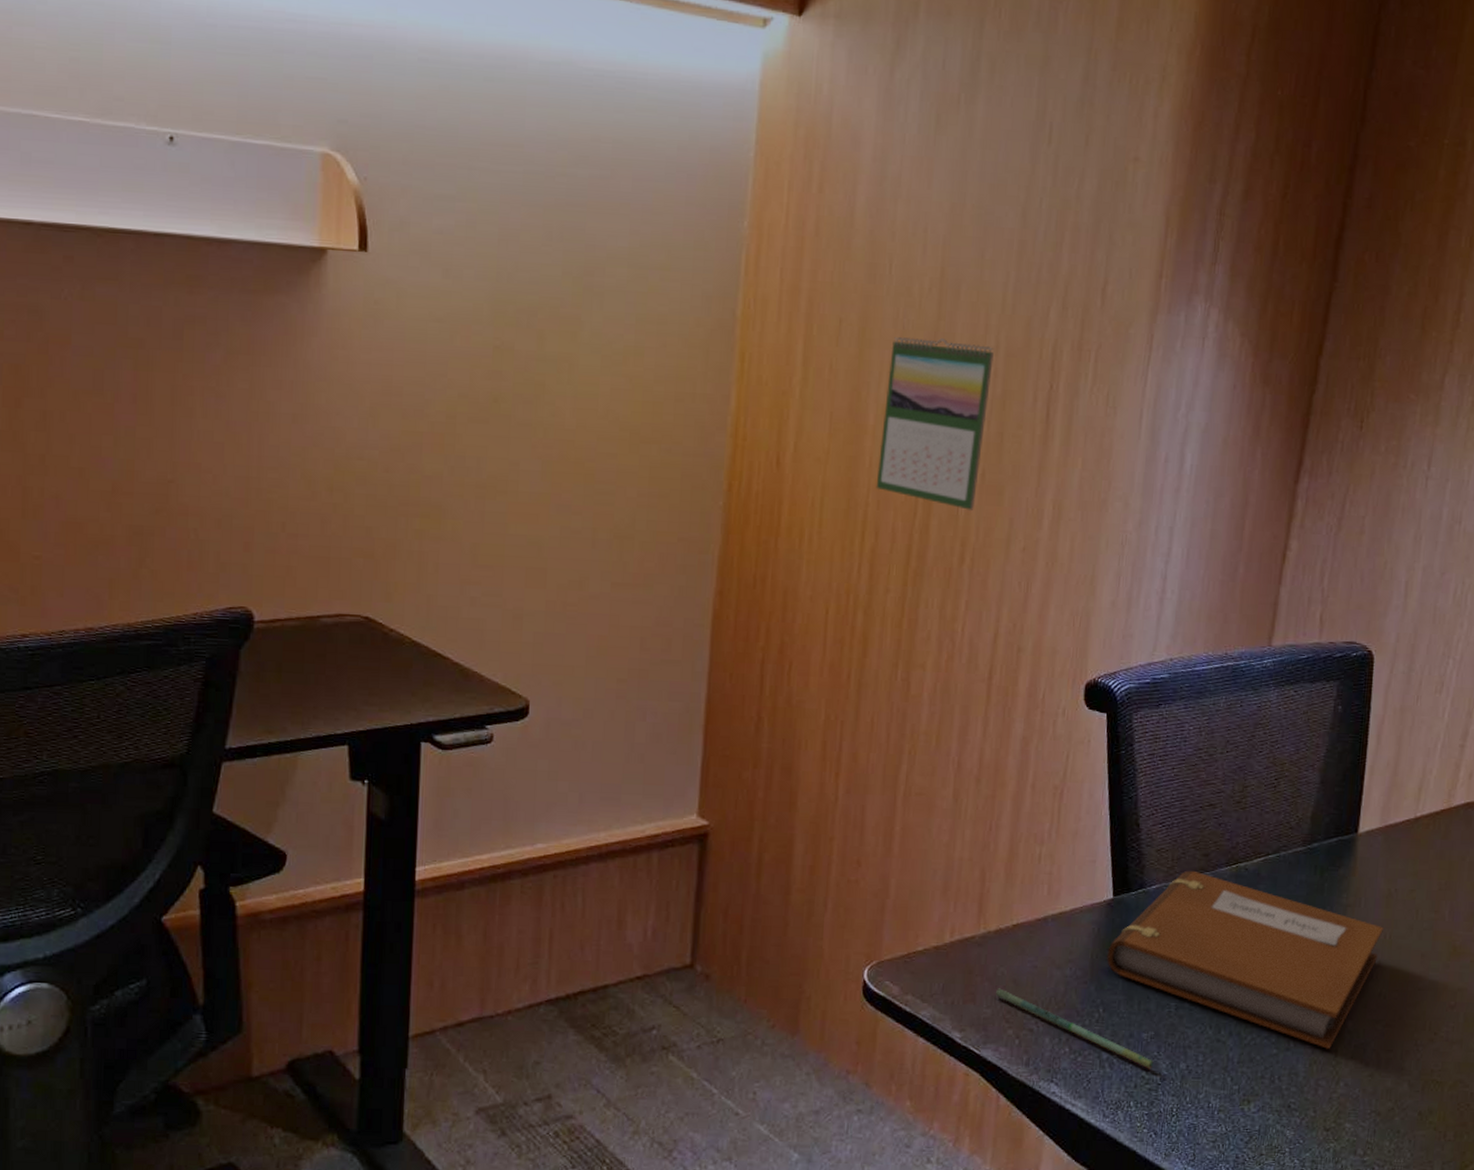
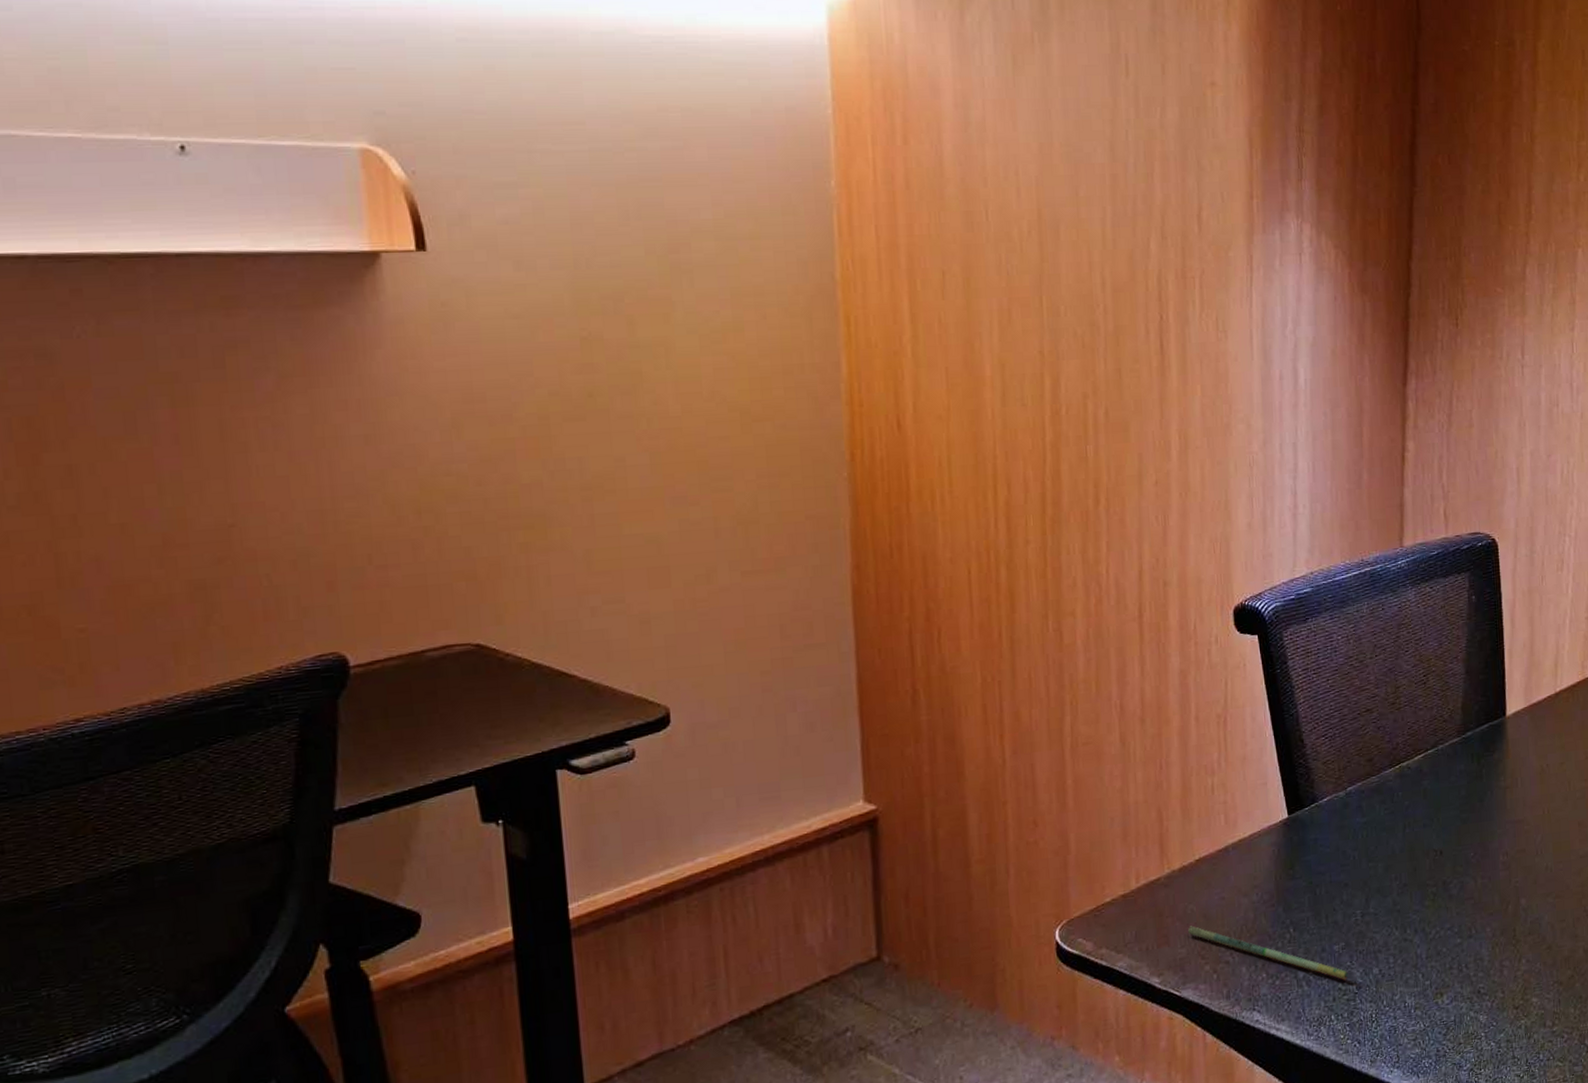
calendar: present [876,337,994,510] -> none [998,280,1102,451]
notebook: present [1107,870,1383,1049] -> none [1290,777,1541,930]

